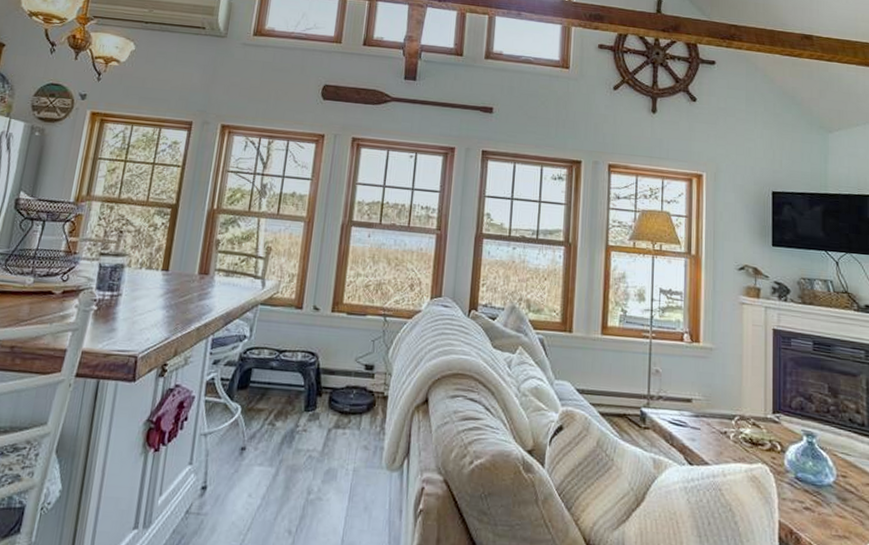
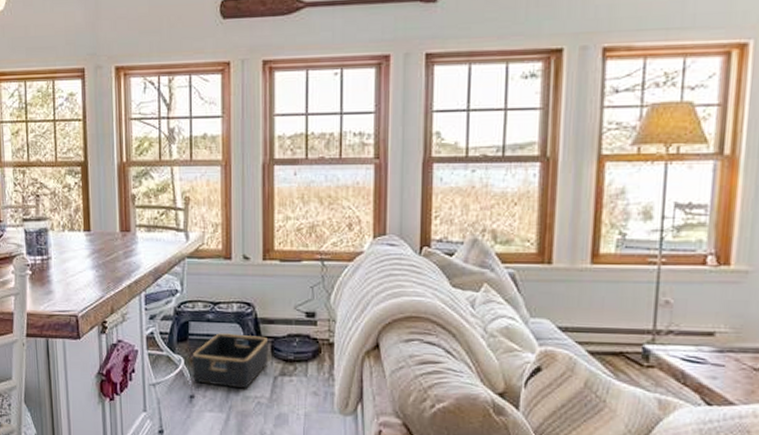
basket: none [247,382,328,441] -> present [192,333,269,389]

